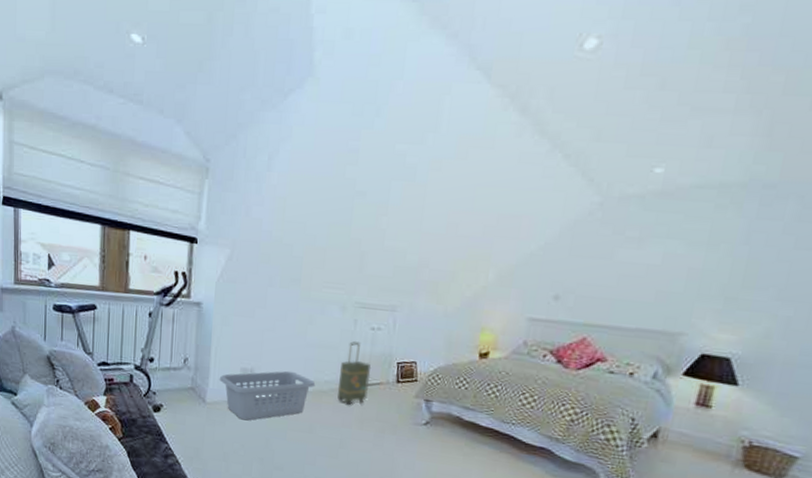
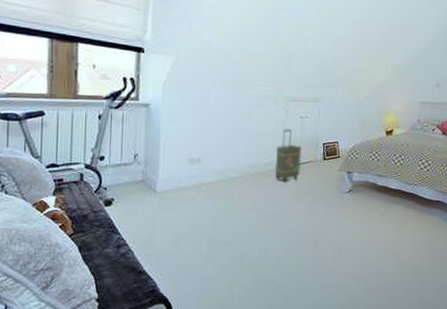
laundry basket: present [219,370,316,421] -> none [168,157,256,205]

